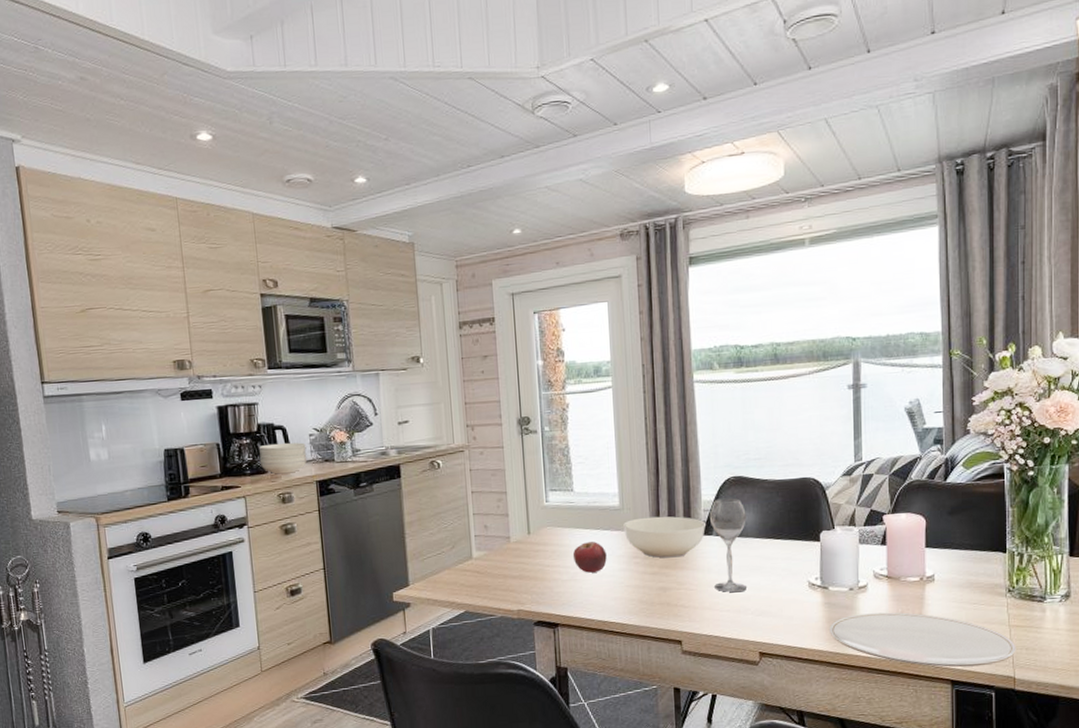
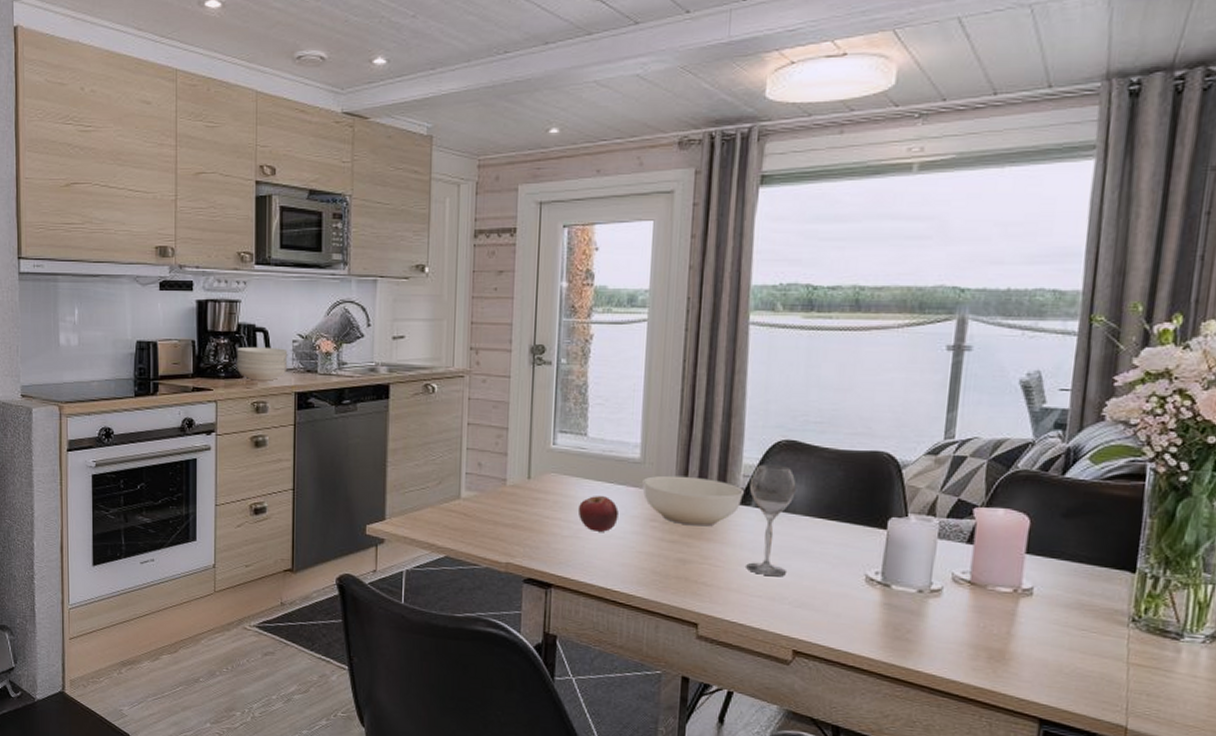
plate: present [829,612,1016,668] -> none [886,622,1134,708]

